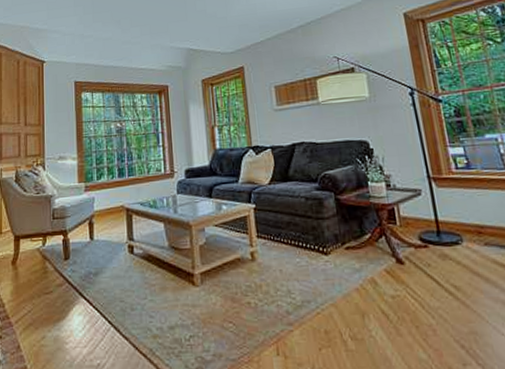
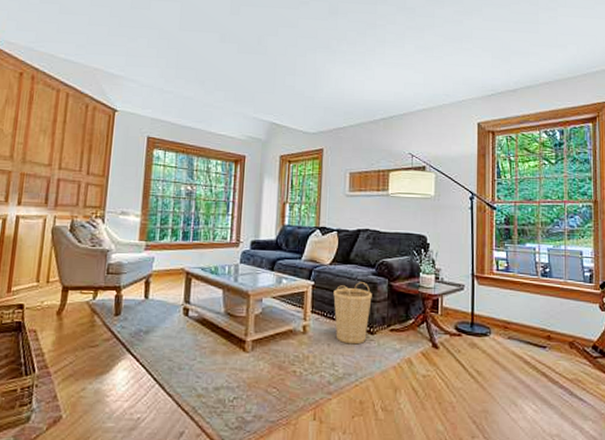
basket: none [277,199,321,268] -> present [333,282,372,345]

